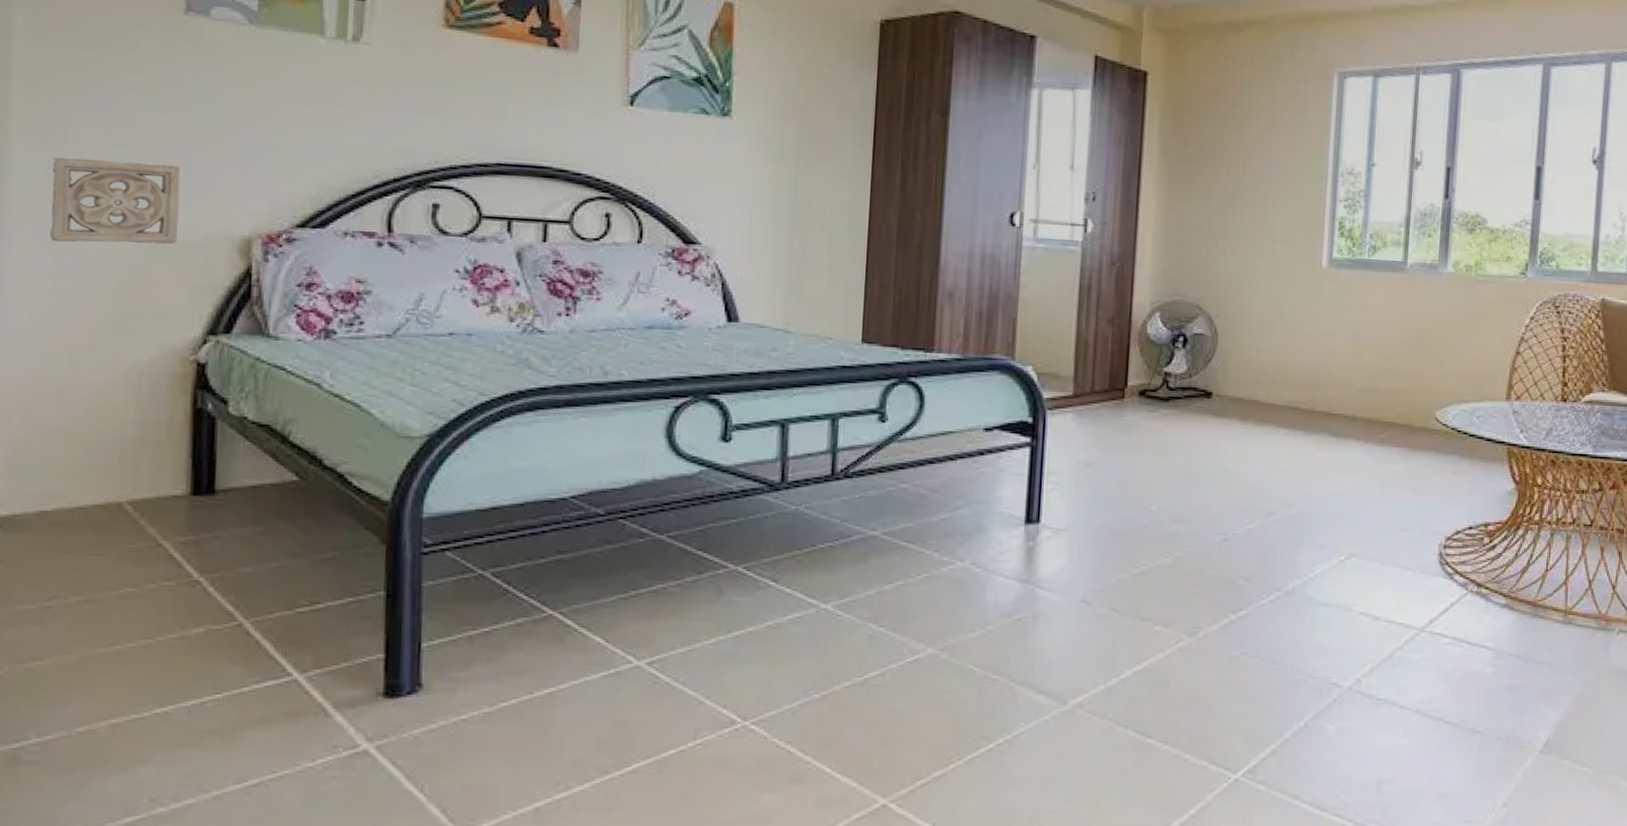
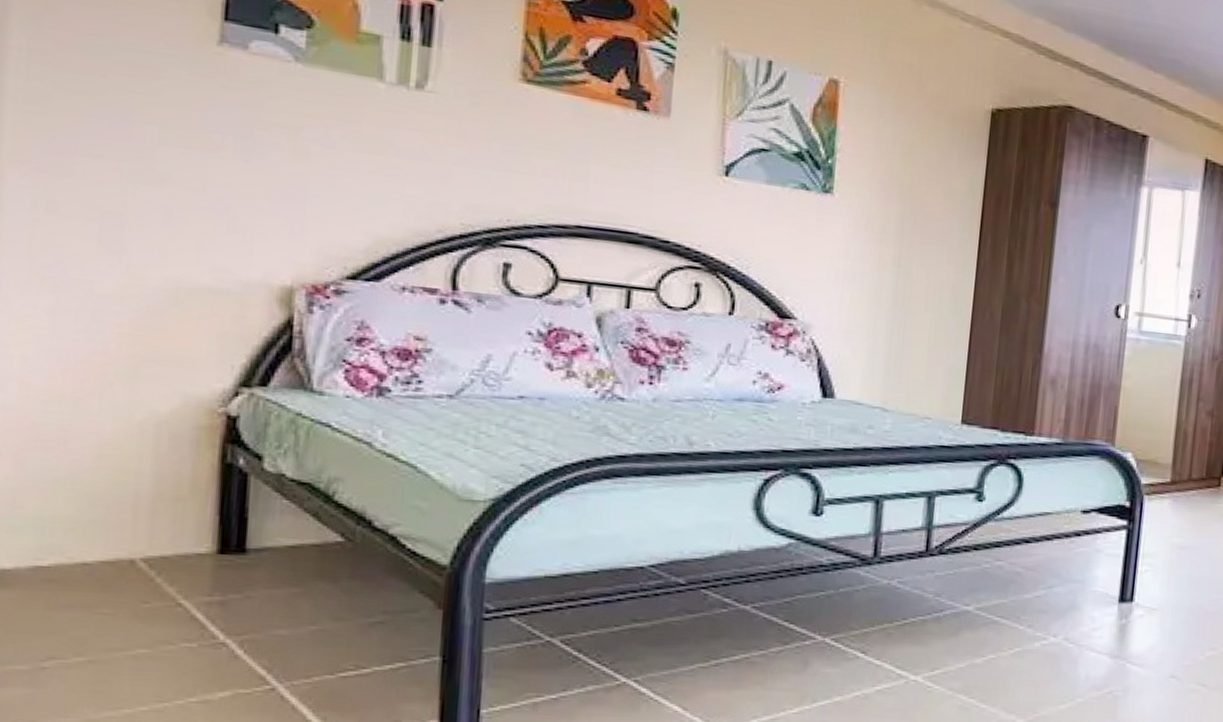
wall ornament: present [50,158,181,244] -> none [50,189,211,290]

